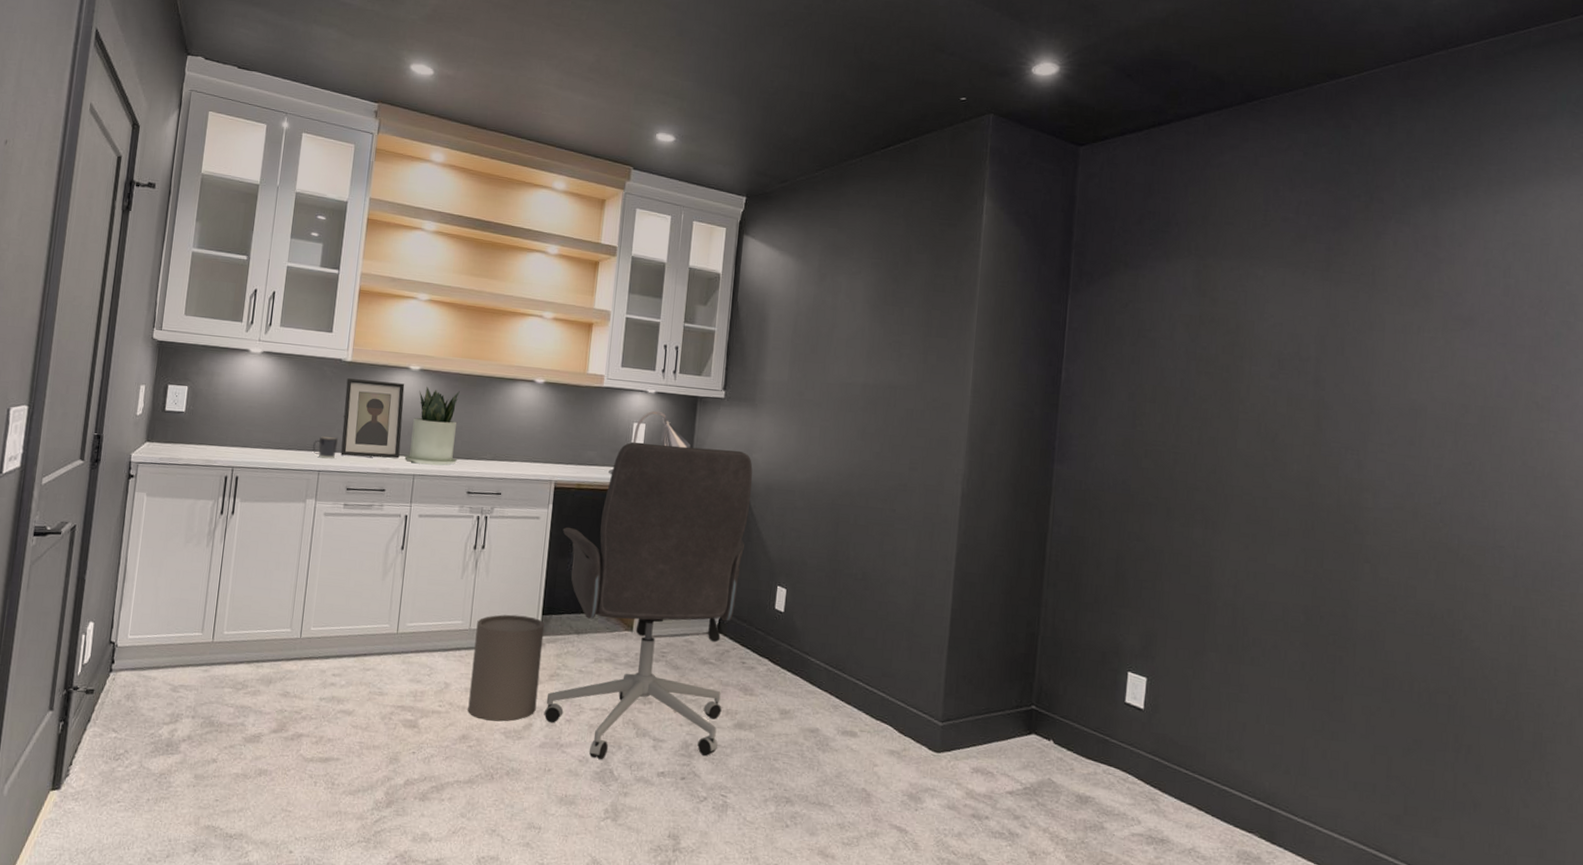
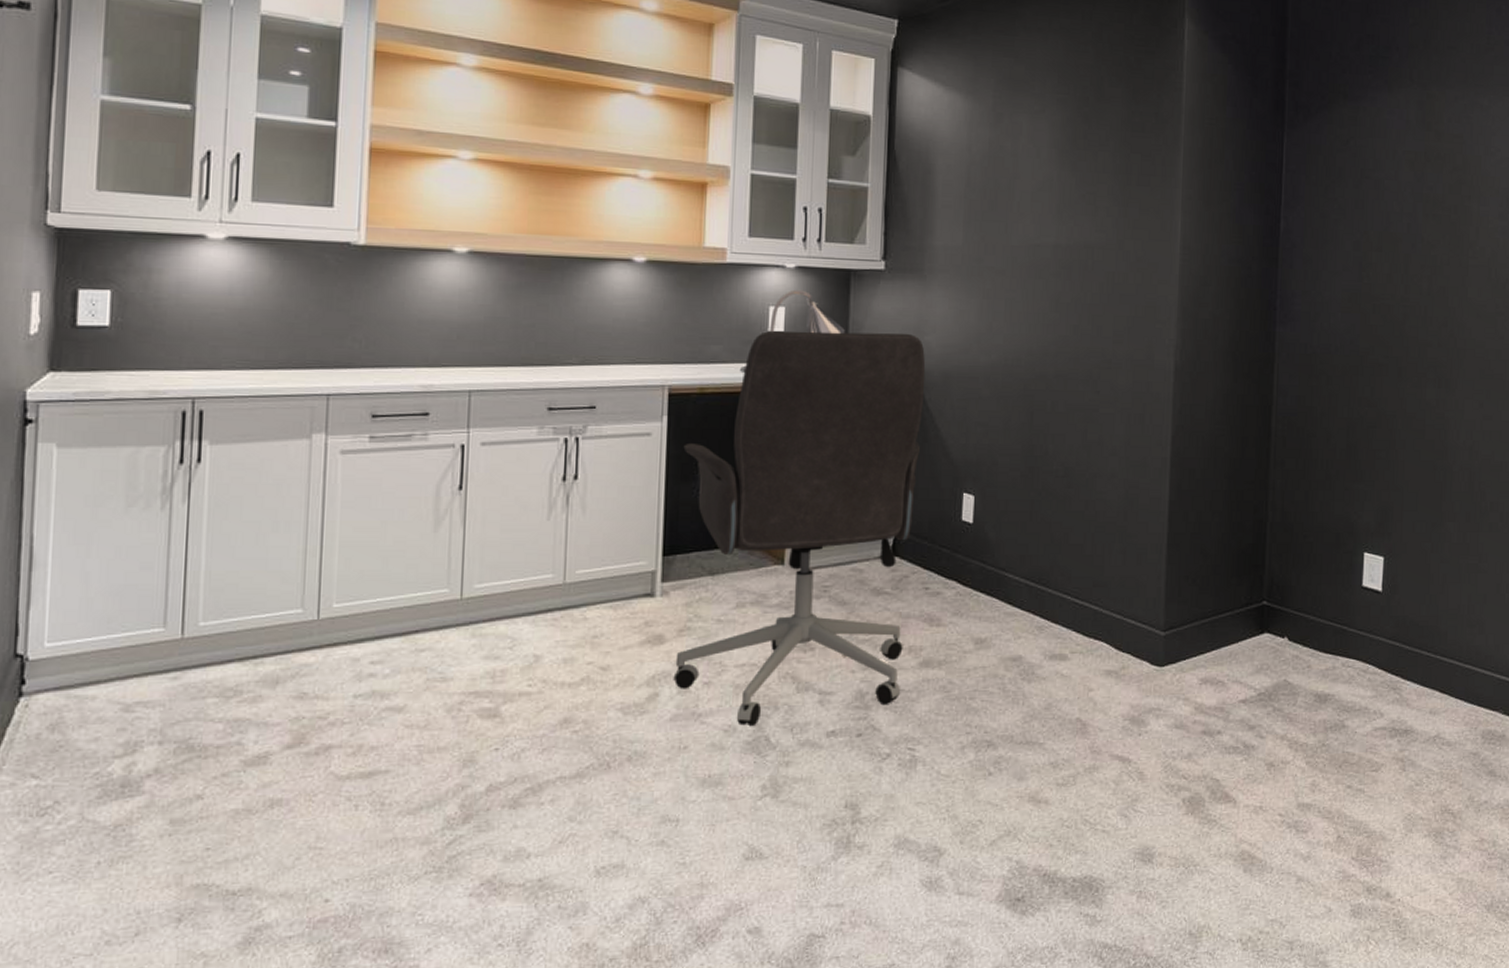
mug: present [312,436,339,460] -> none [315,348,355,379]
picture frame: present [340,378,405,459] -> none [358,268,448,373]
planter: present [404,387,460,466] -> none [453,274,532,377]
trash can: present [468,614,545,722] -> none [569,559,667,696]

